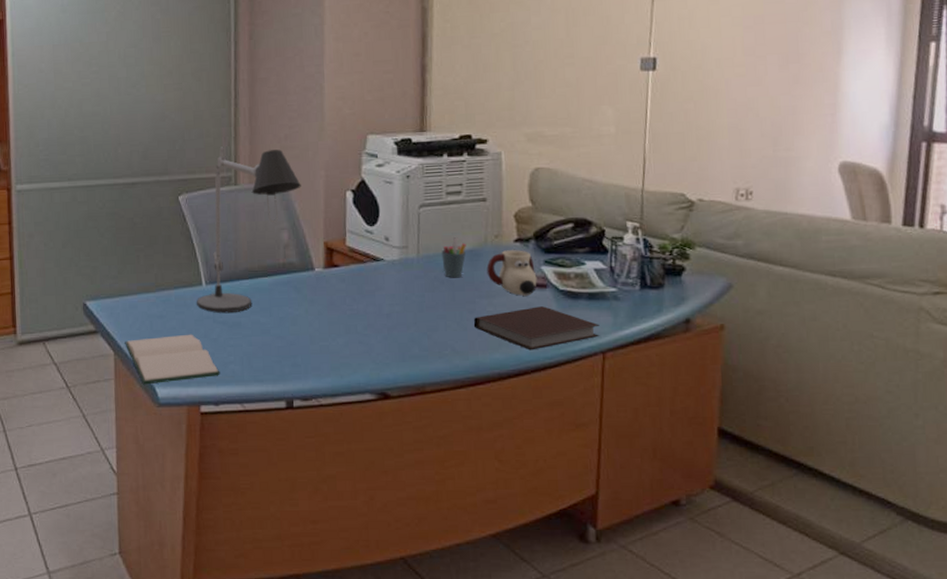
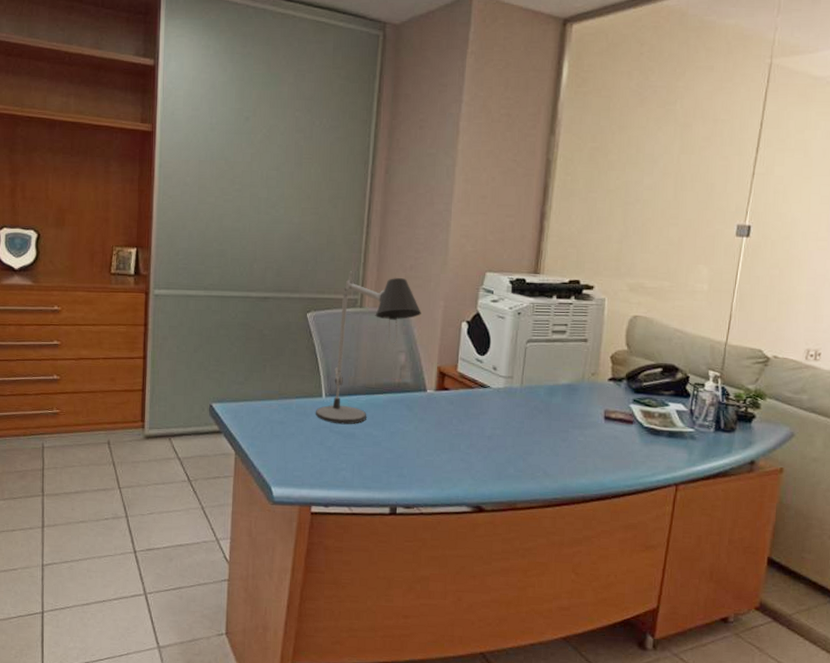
hardback book: present [125,334,221,385] -> none [246,440,332,484]
pen holder: present [441,236,466,278] -> none [542,371,565,409]
notebook: present [473,306,600,351] -> none [565,440,676,479]
mug: present [486,250,537,296] -> none [581,387,625,430]

